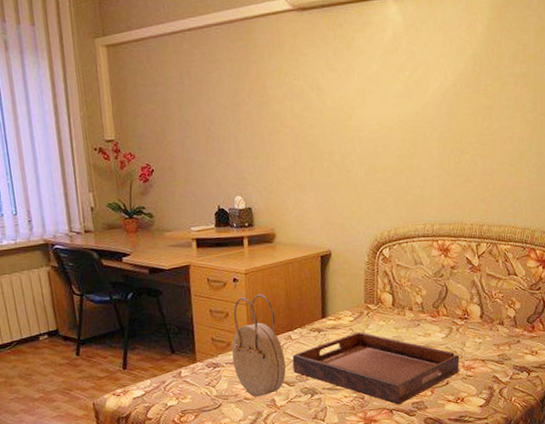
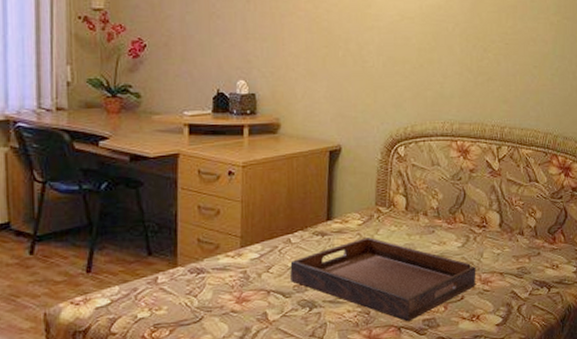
handbag: present [231,294,286,398] -> none [220,190,282,310]

